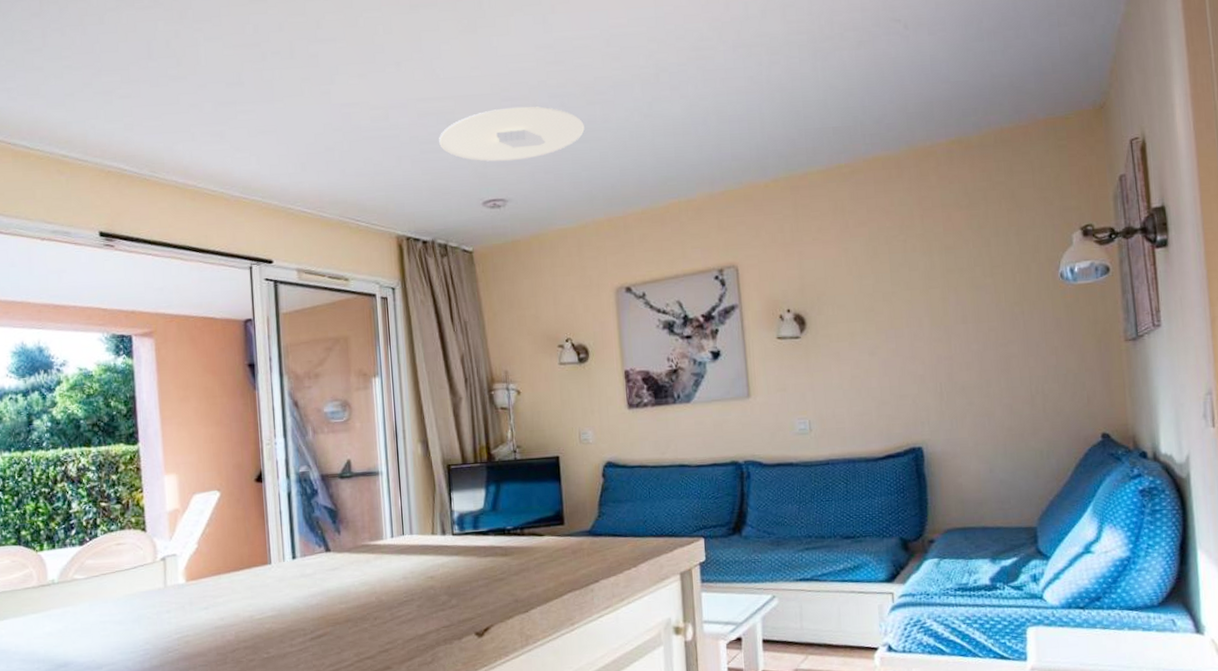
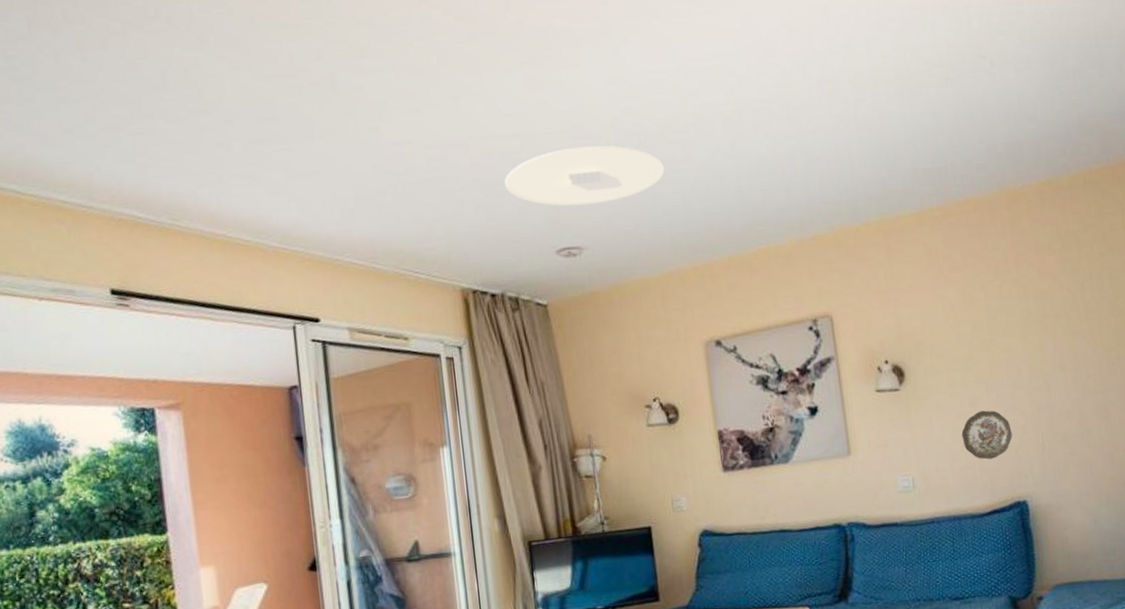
decorative plate: none [859,359,910,407] -> present [961,410,1013,460]

